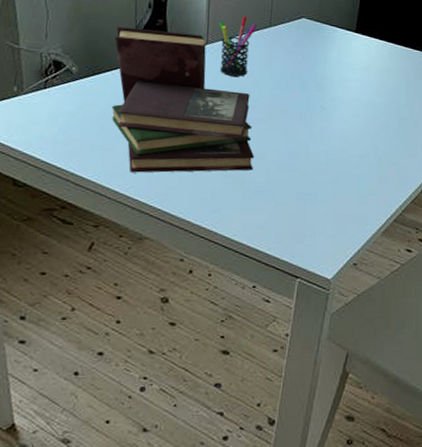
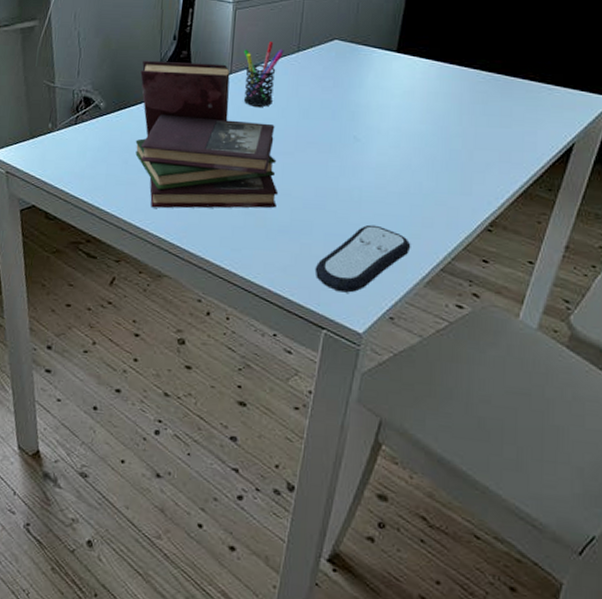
remote control: none [289,183,370,245] -> present [315,224,411,293]

